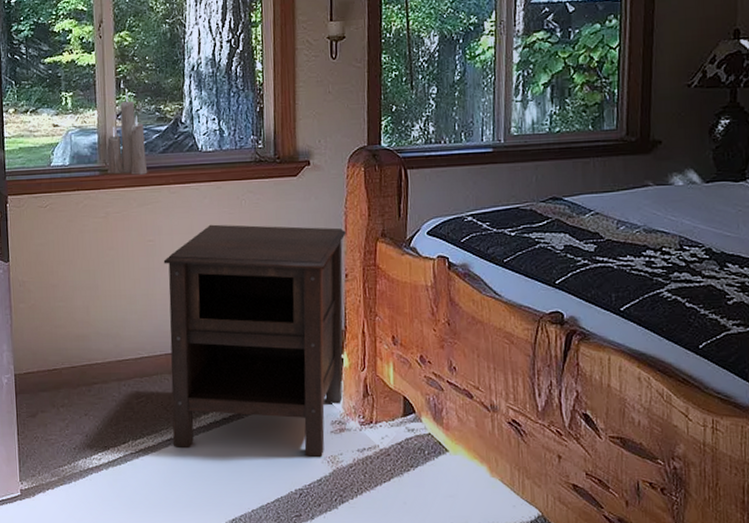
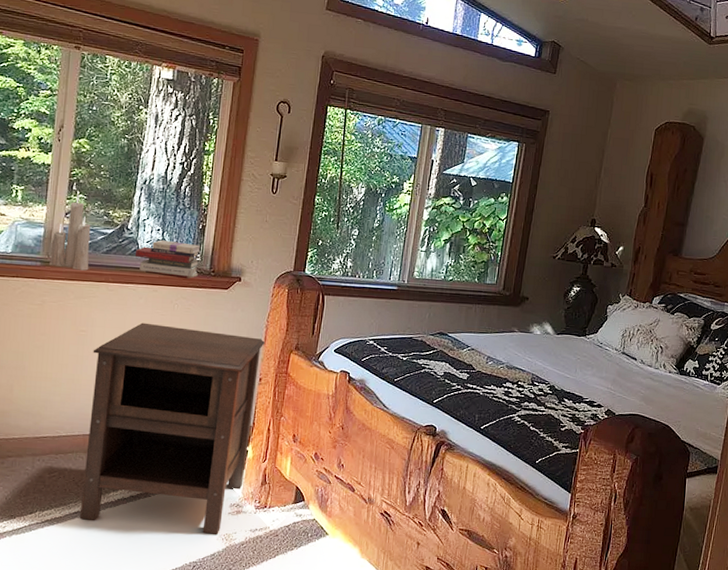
books: none [192,129,262,171] -> present [134,239,201,279]

